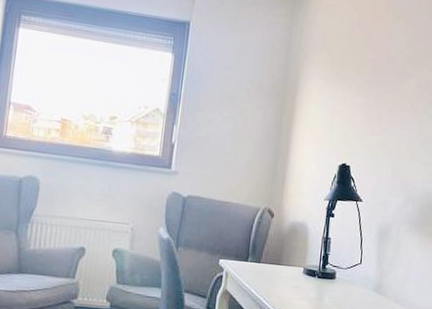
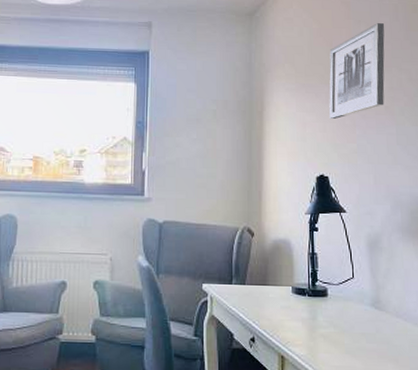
wall art: none [358,20,422,111] -> present [329,23,385,119]

